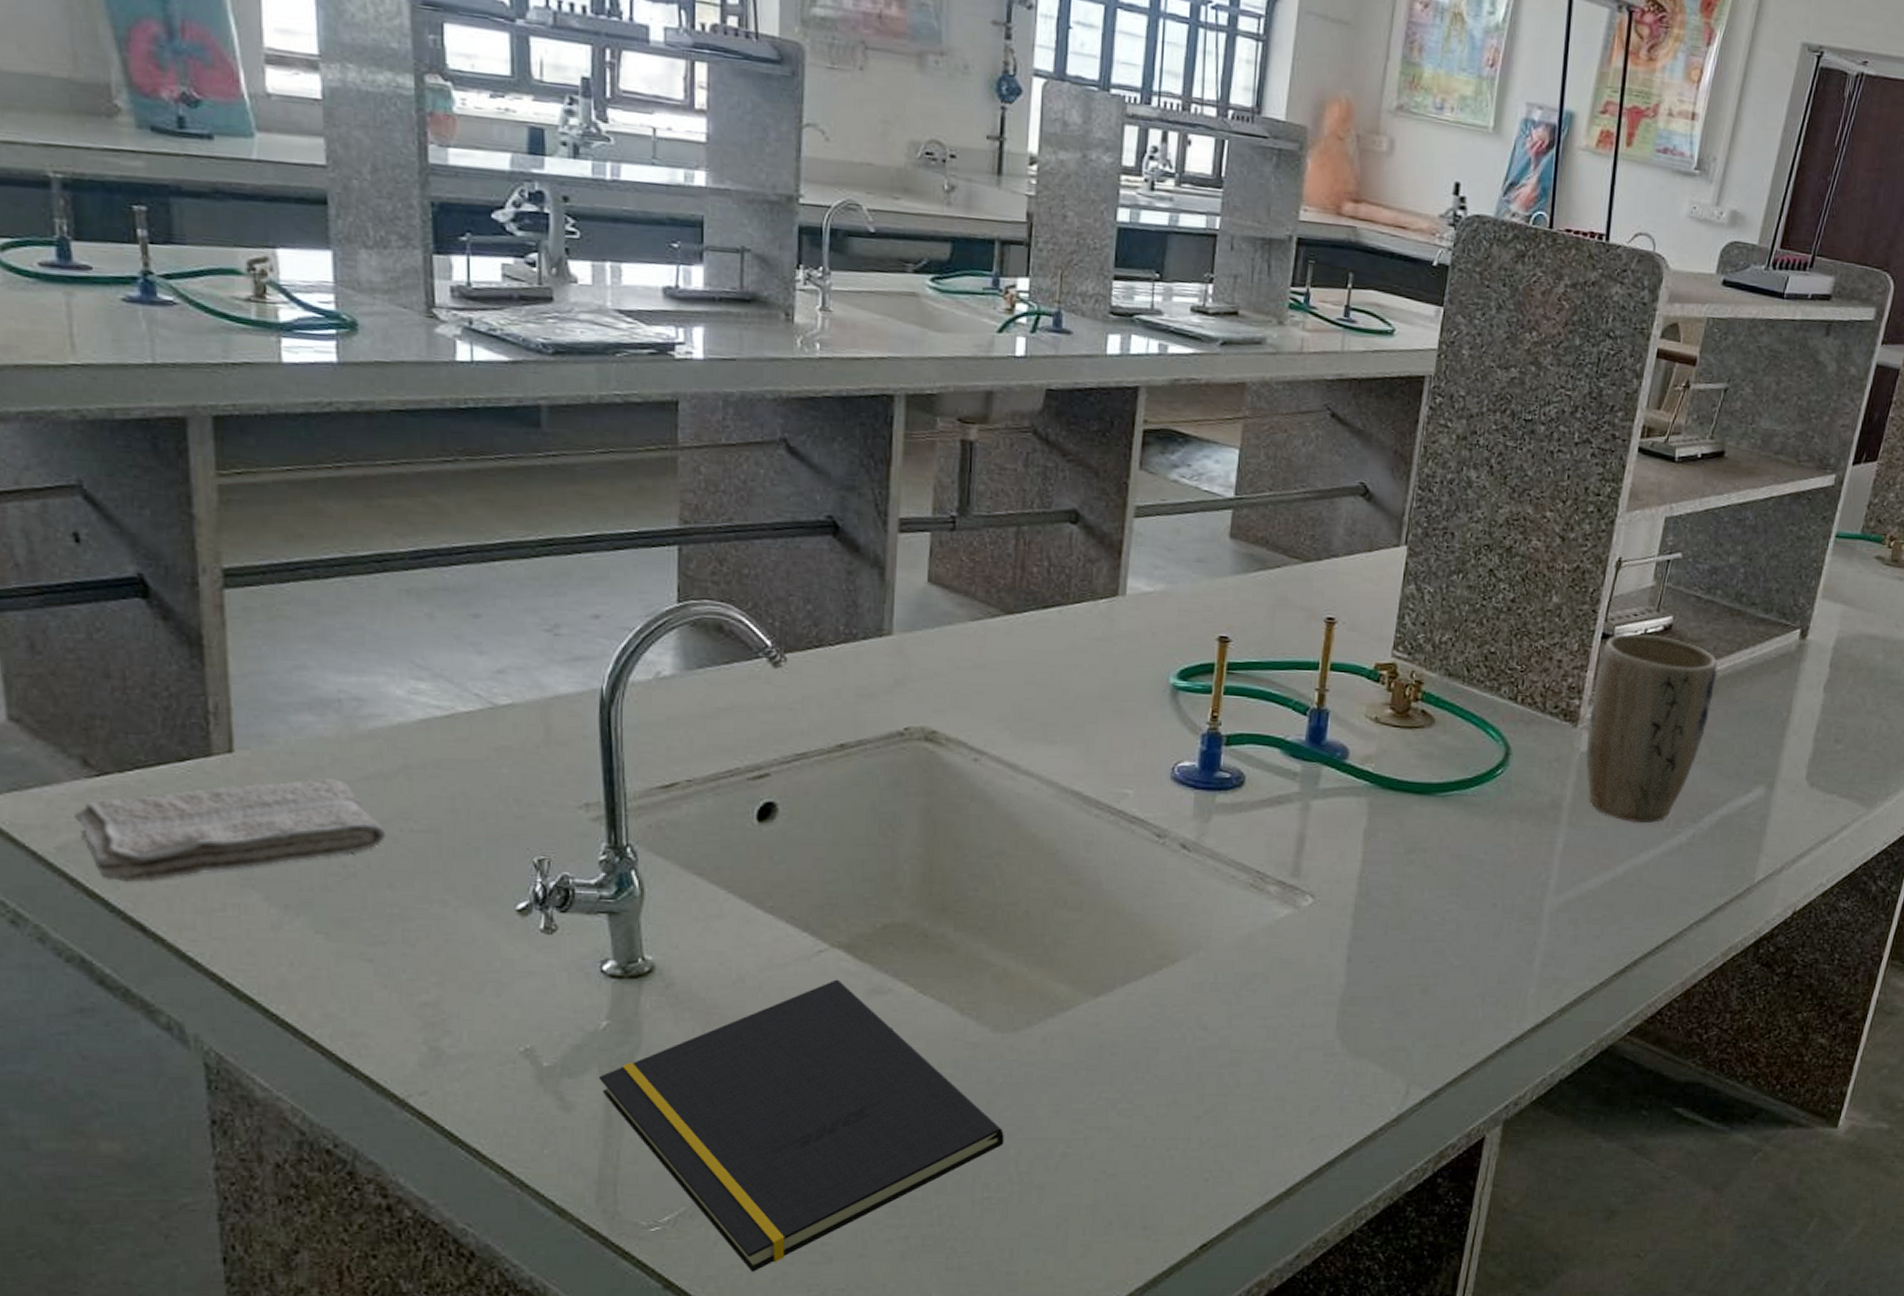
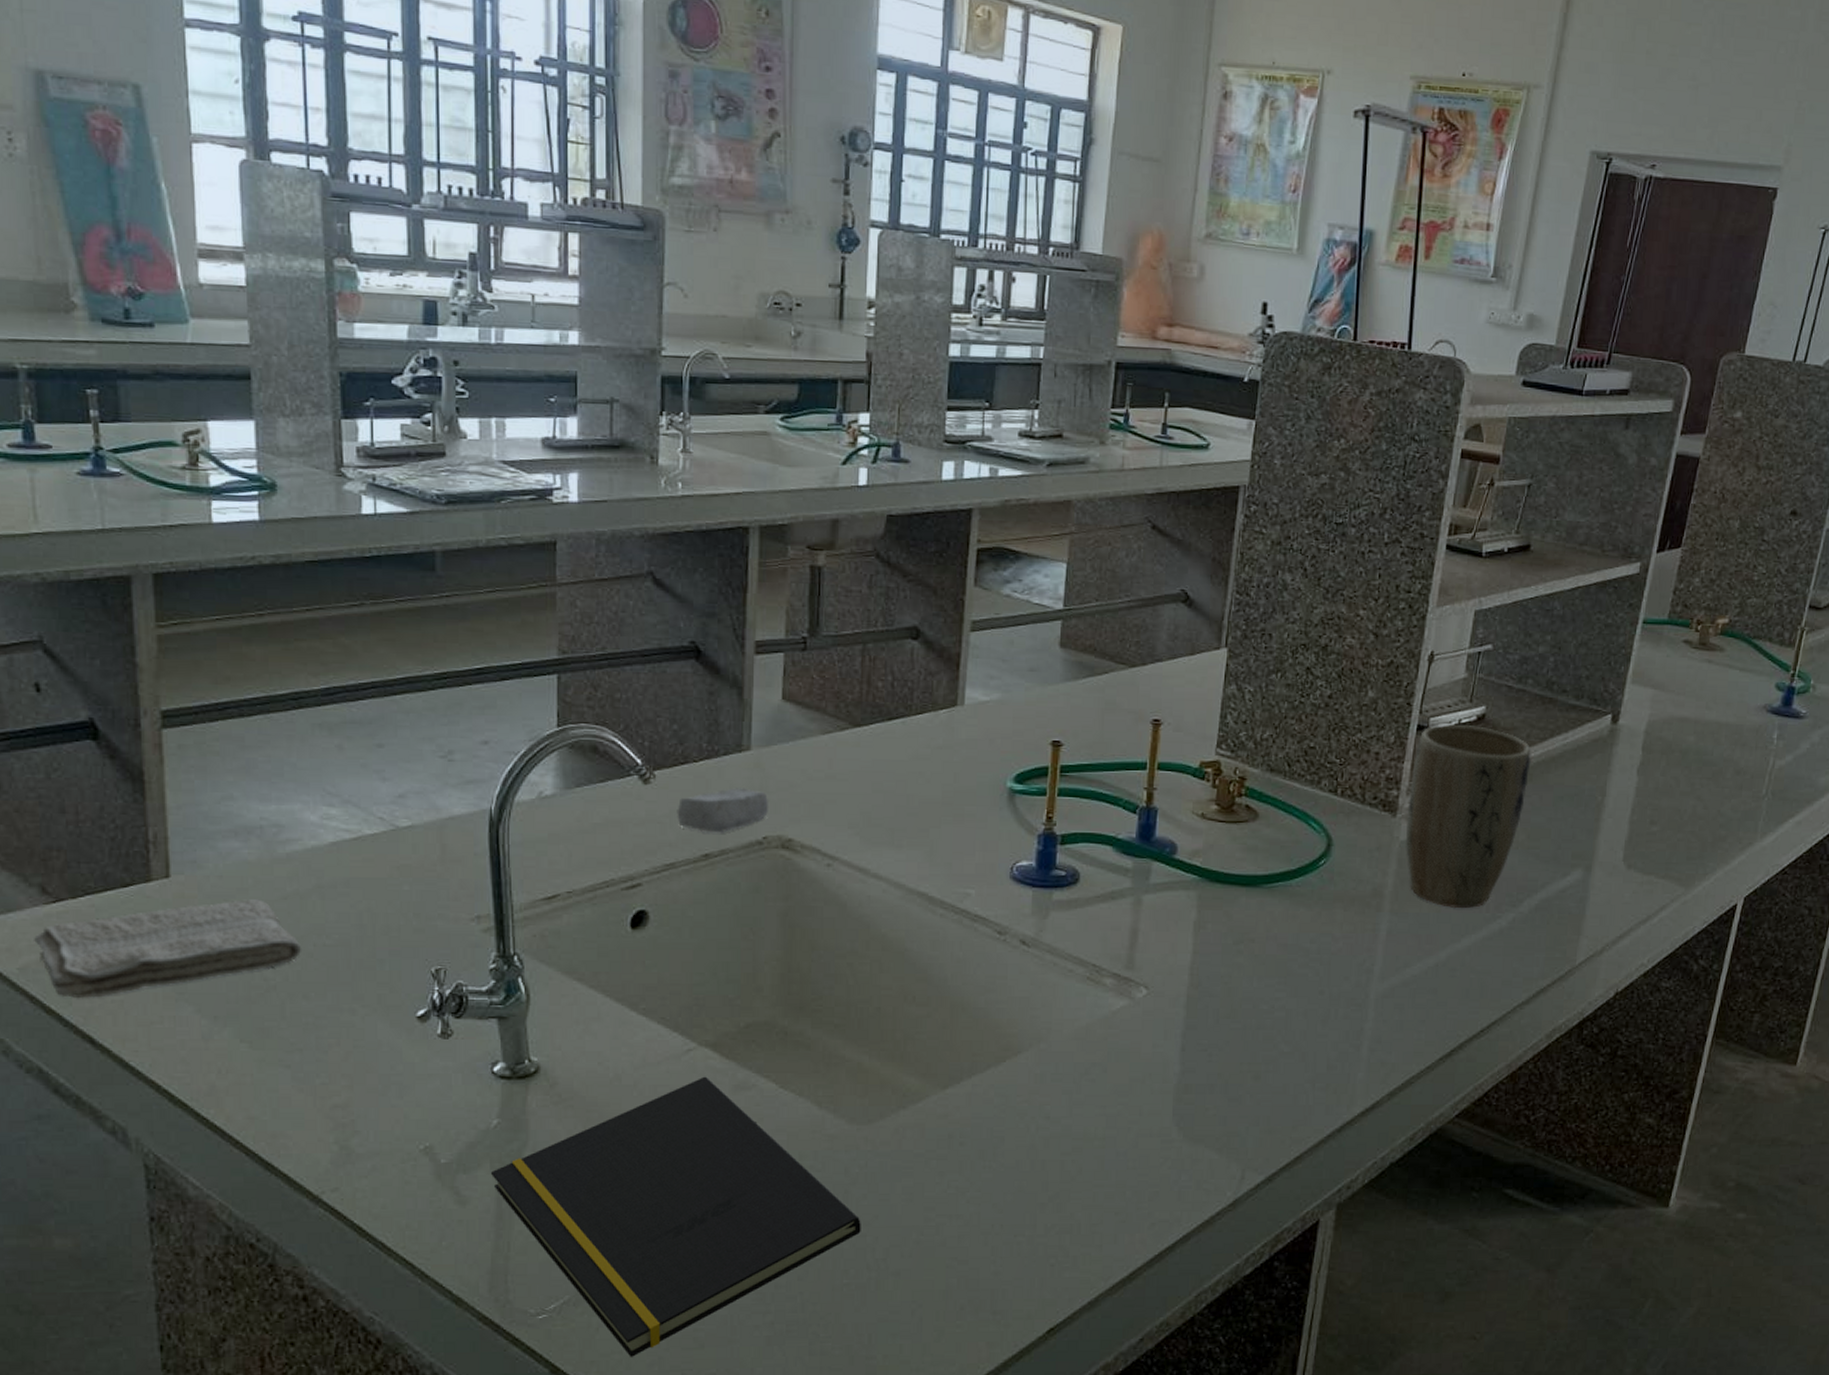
soap bar: none [810,674,912,723] -> present [677,788,770,833]

